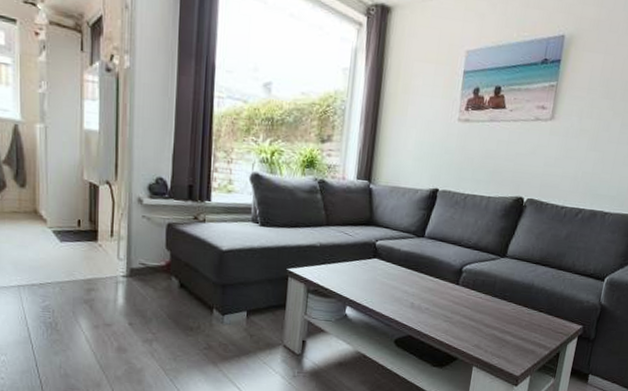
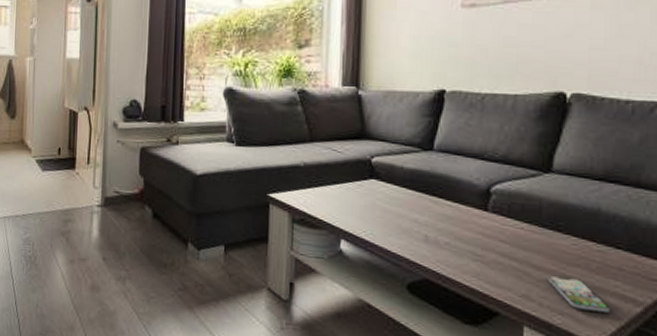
smartphone: none [493,331,529,355] -> present [547,276,609,313]

